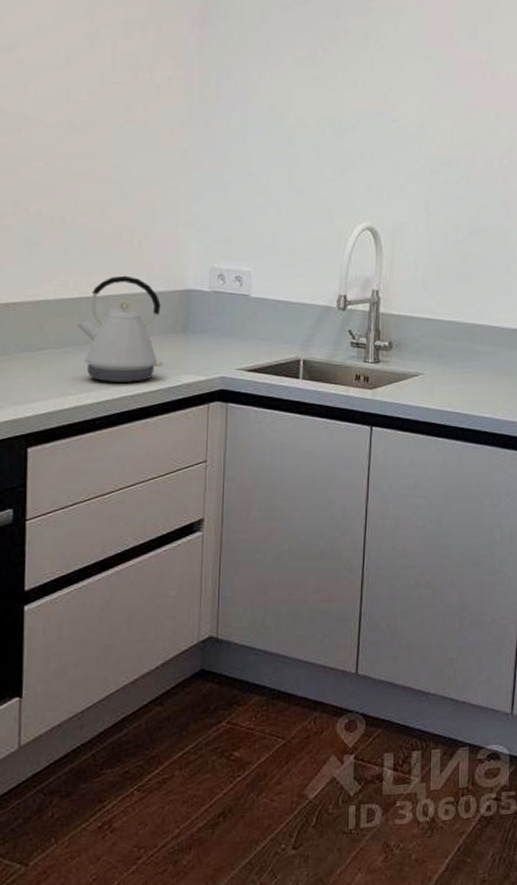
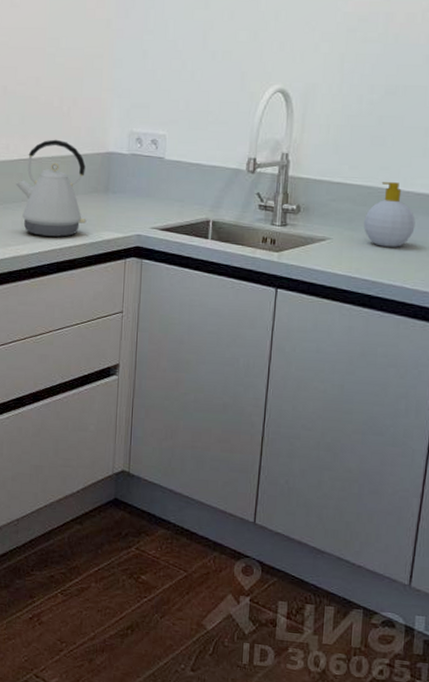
soap bottle: none [454,317,501,380] -> present [364,182,416,247]

